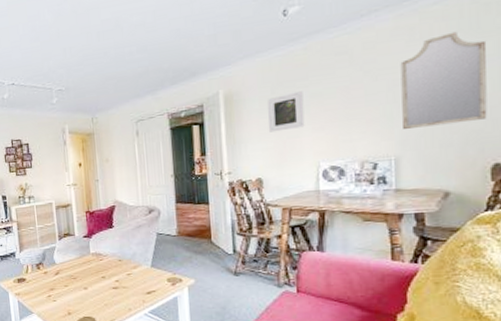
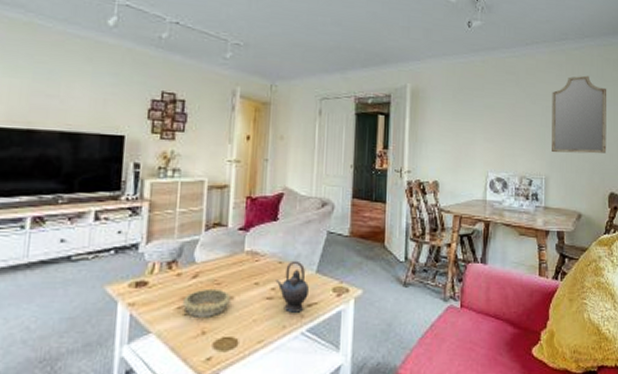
decorative bowl: none [51,282,85,303] -> present [182,288,230,317]
teapot: none [118,258,147,299] -> present [275,260,309,313]
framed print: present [267,91,305,133] -> none [447,100,479,136]

